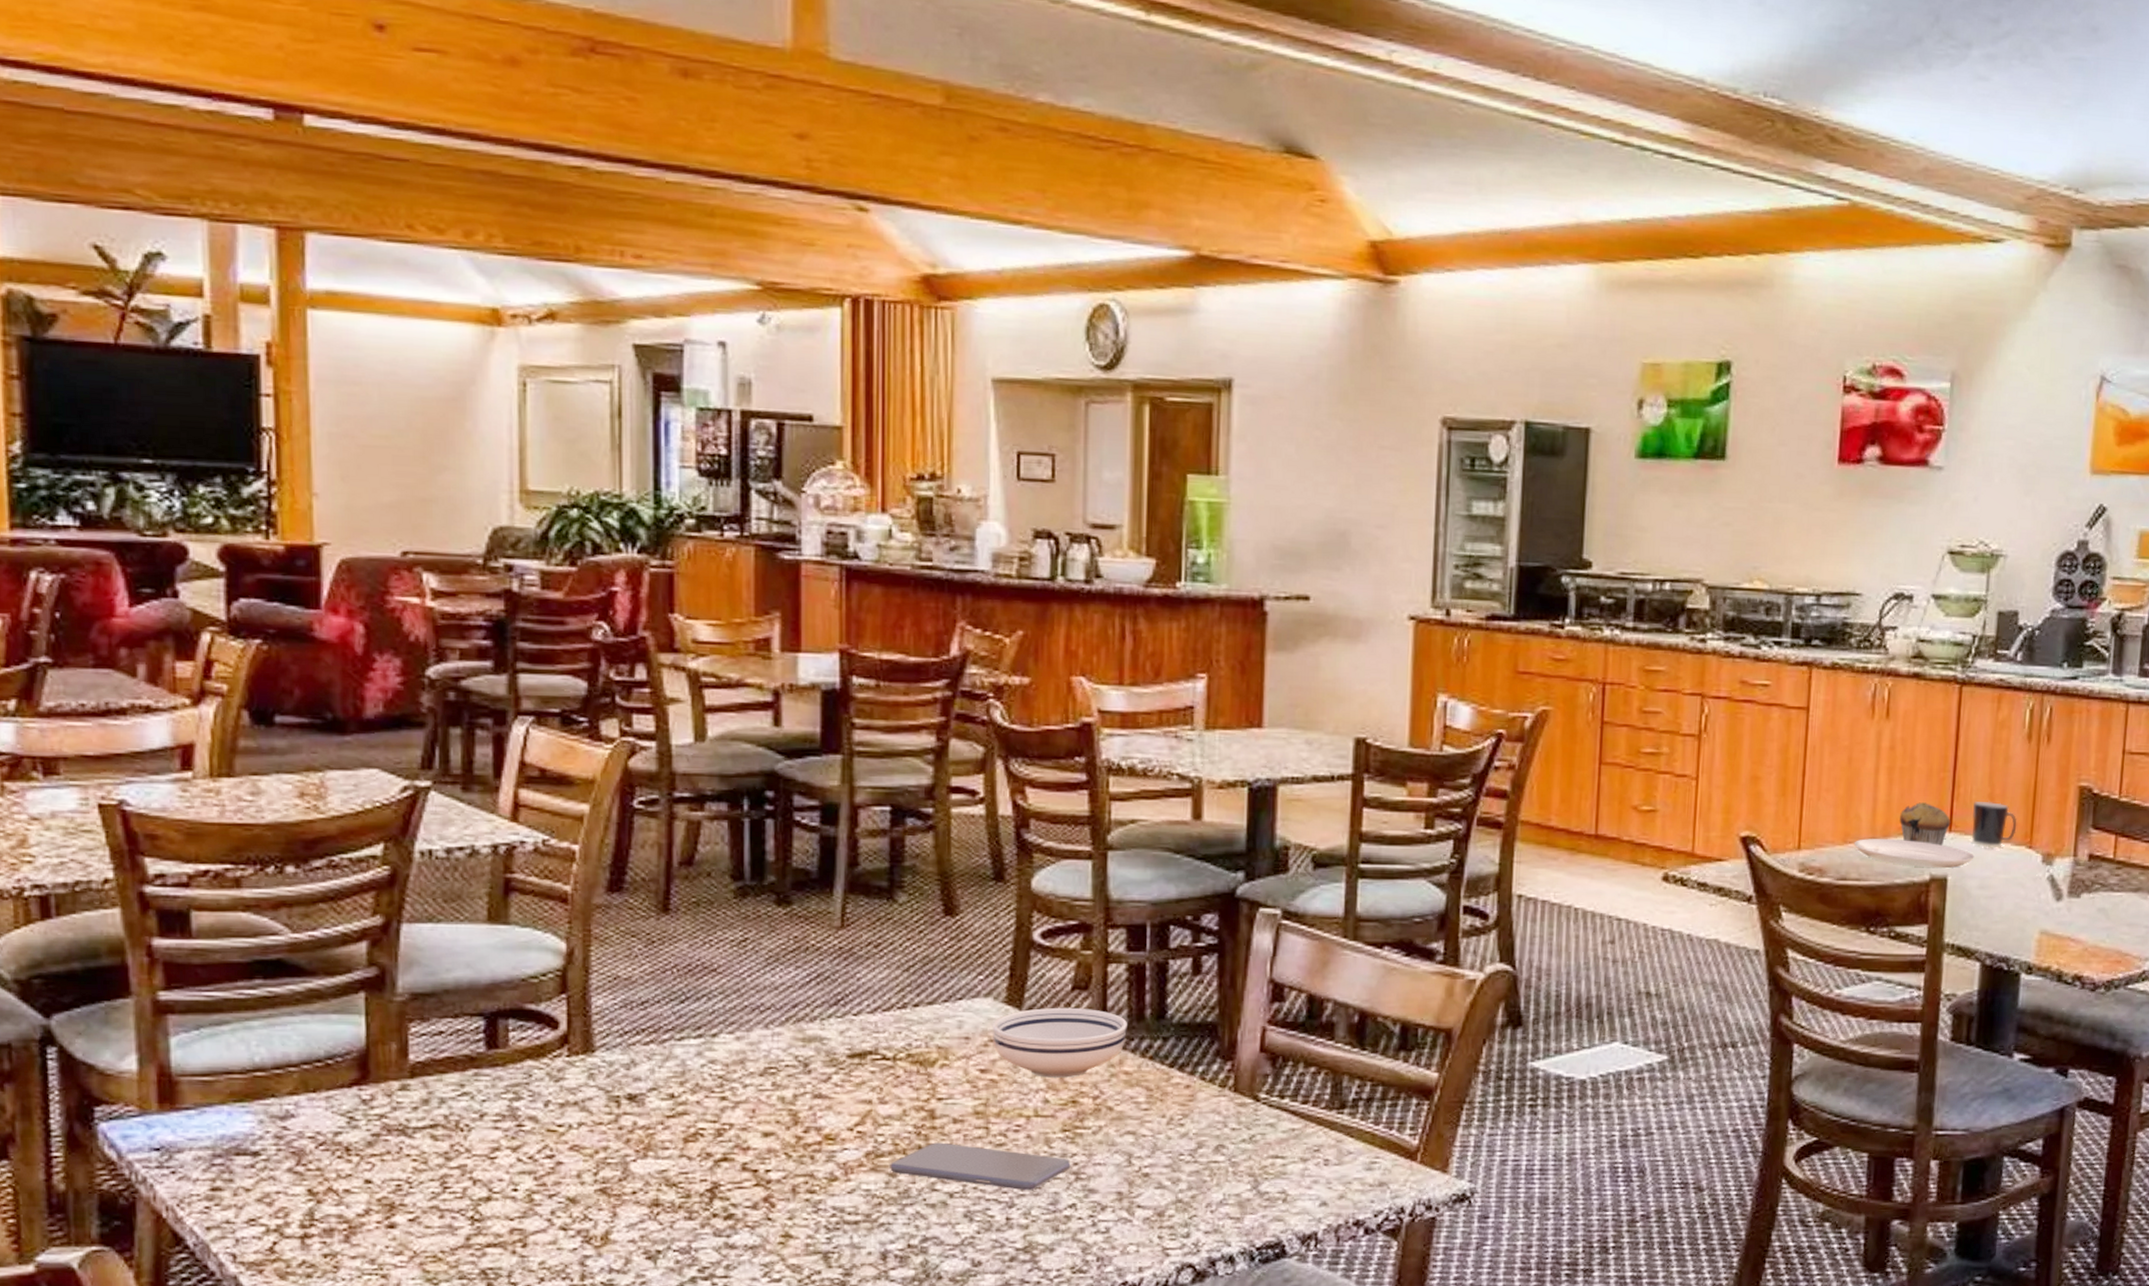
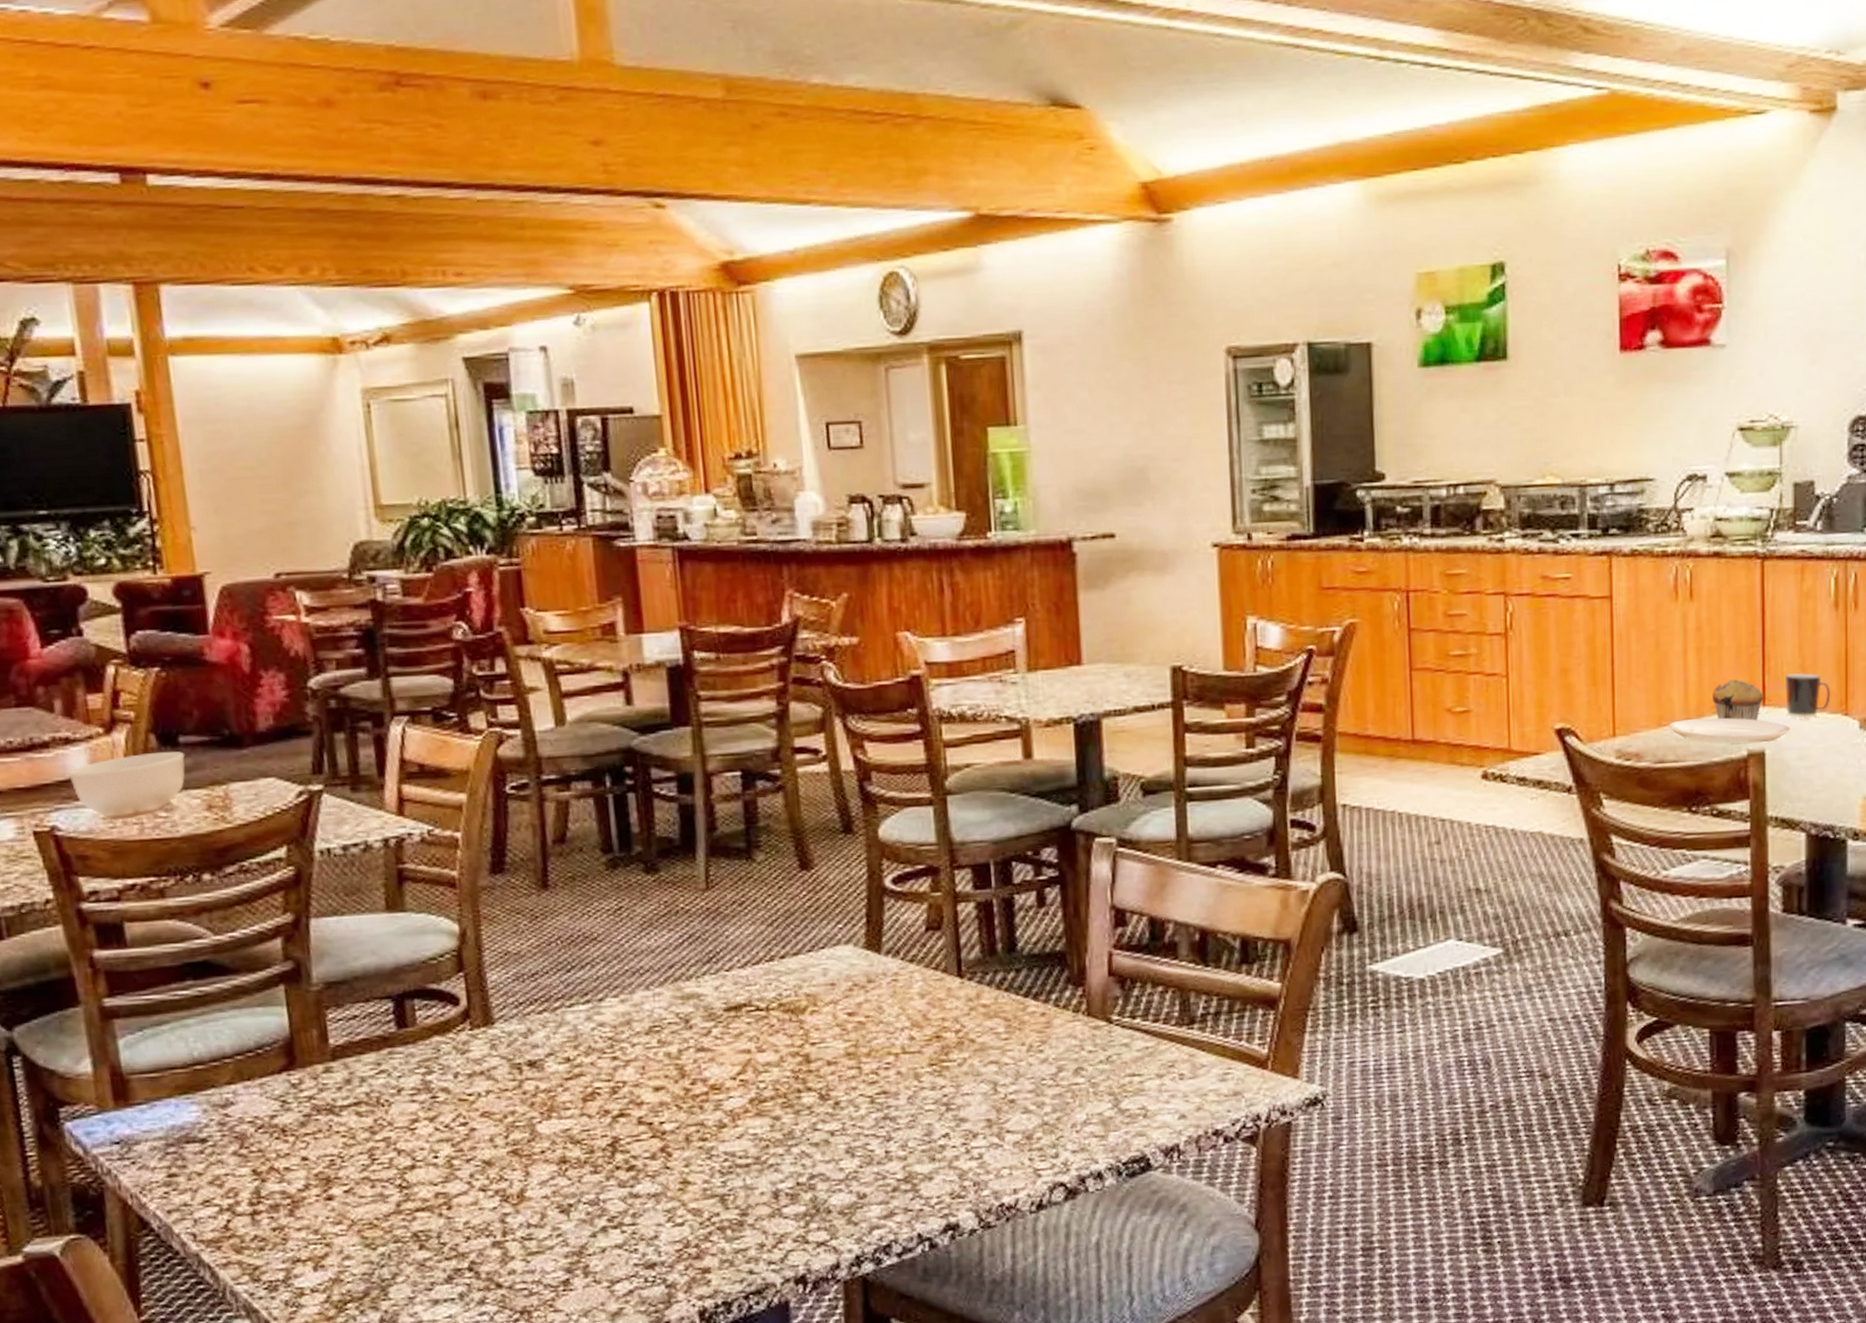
bowl: none [144,730,279,799] -> present [67,751,185,820]
smartphone: present [890,1142,1071,1190] -> none [773,1084,941,1124]
bowl: present [992,1007,1127,1078] -> none [854,947,981,1016]

